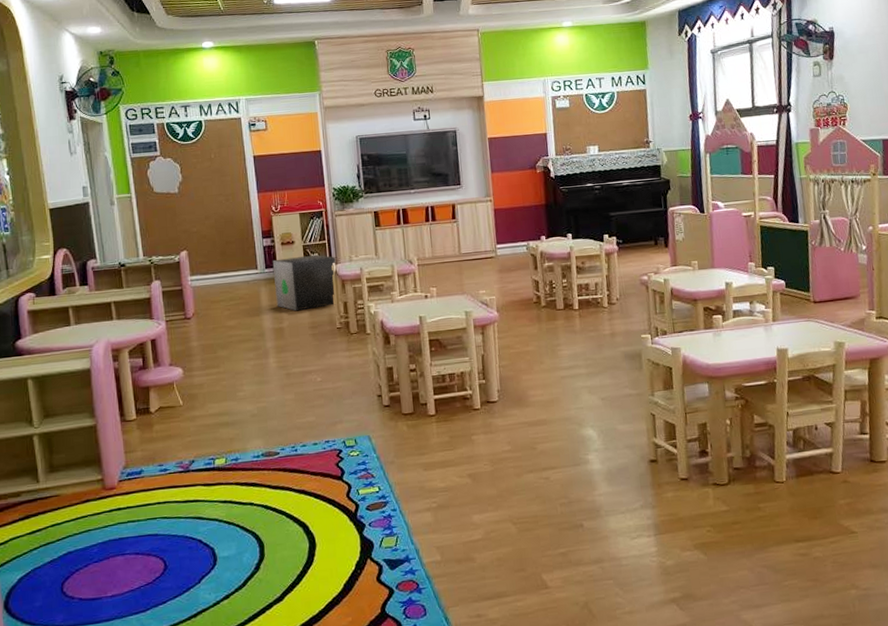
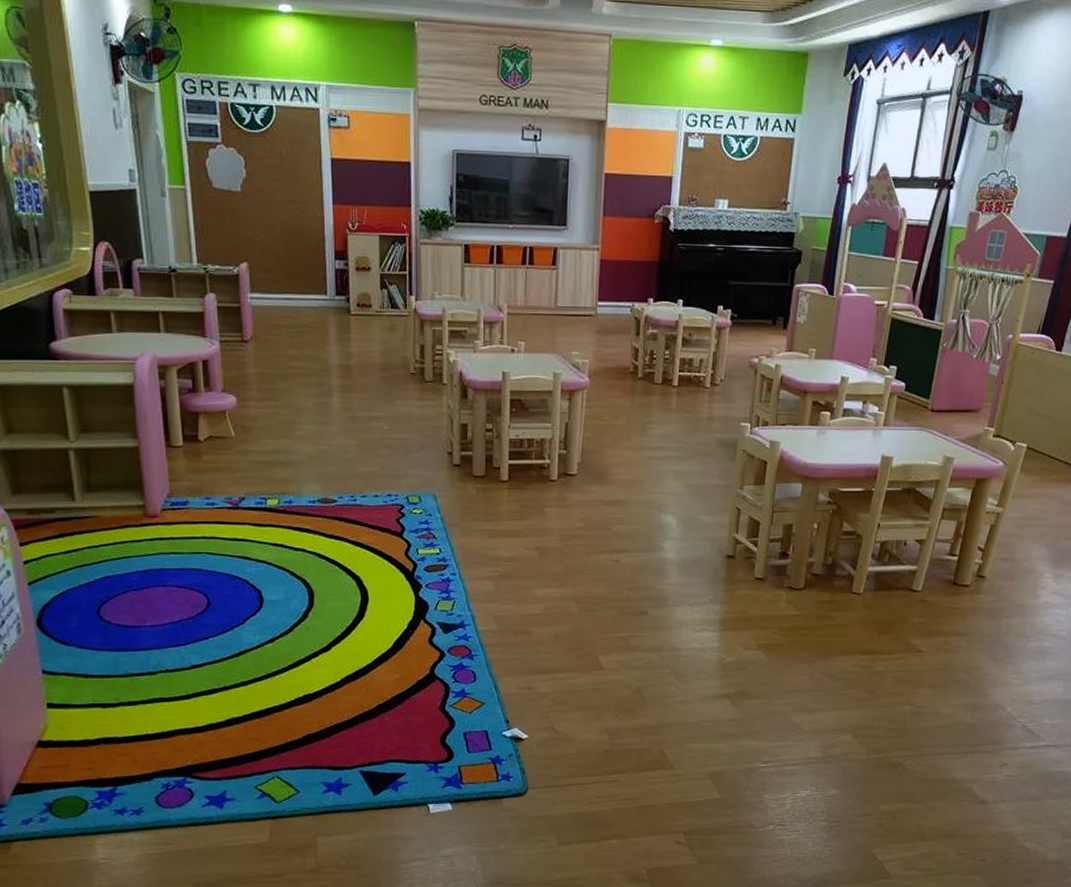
storage bin: present [272,254,336,311] -> none [344,286,416,349]

